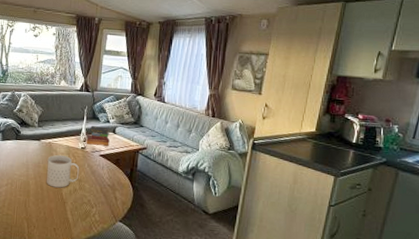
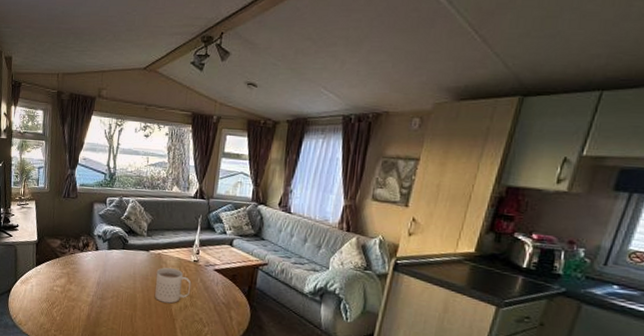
books: present [85,126,110,146] -> none [198,237,227,260]

